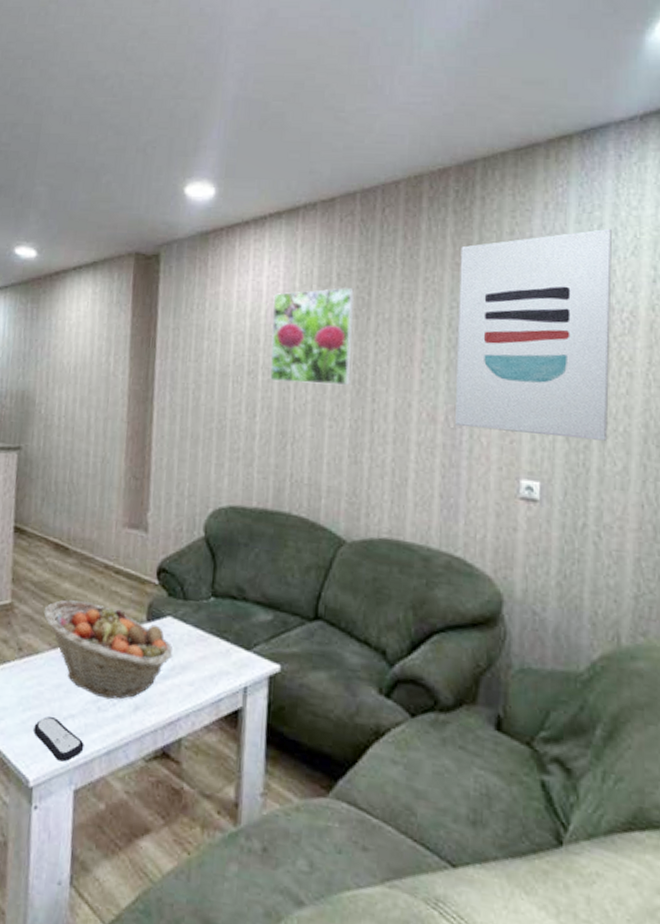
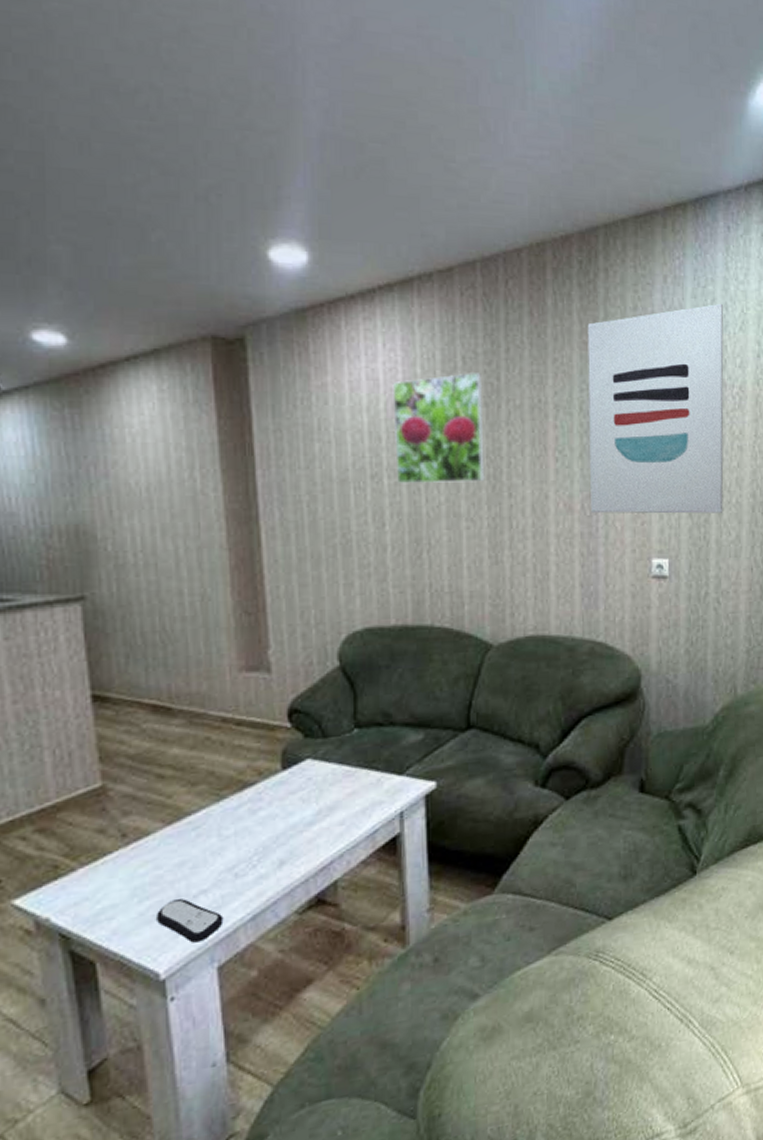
fruit basket: present [43,599,173,700] -> none [149,763,318,863]

